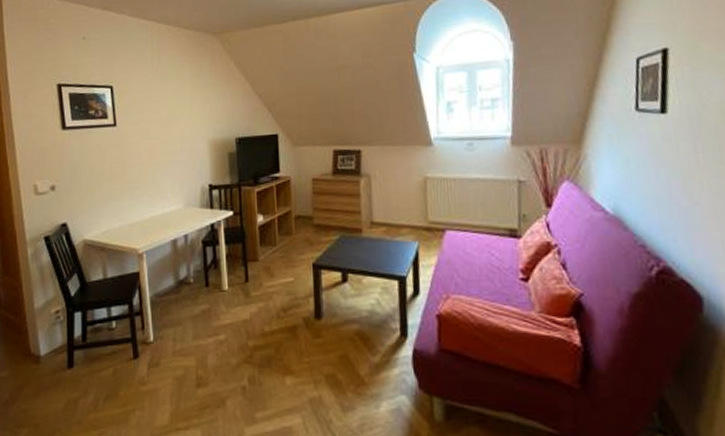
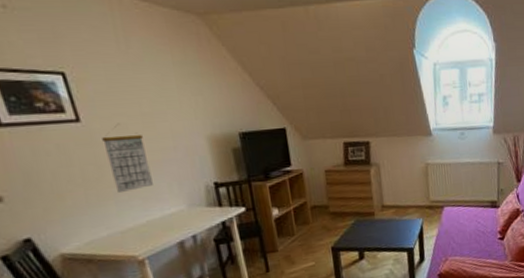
calendar: none [129,127,160,190] -> present [102,123,153,194]

